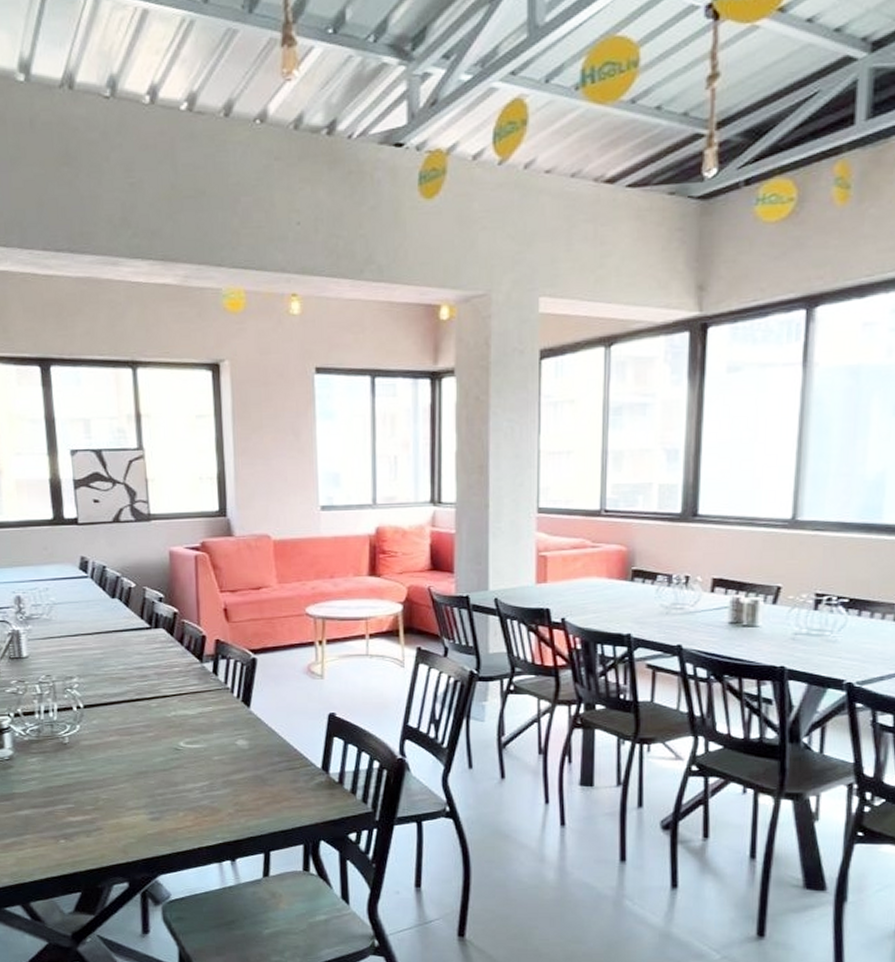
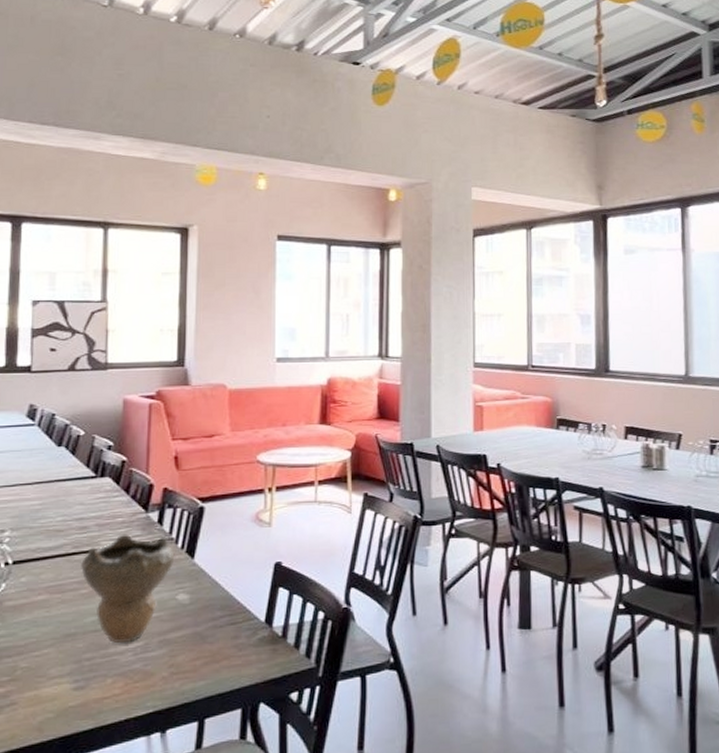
decorative bowl: none [145,683,232,781] -> present [81,534,175,643]

